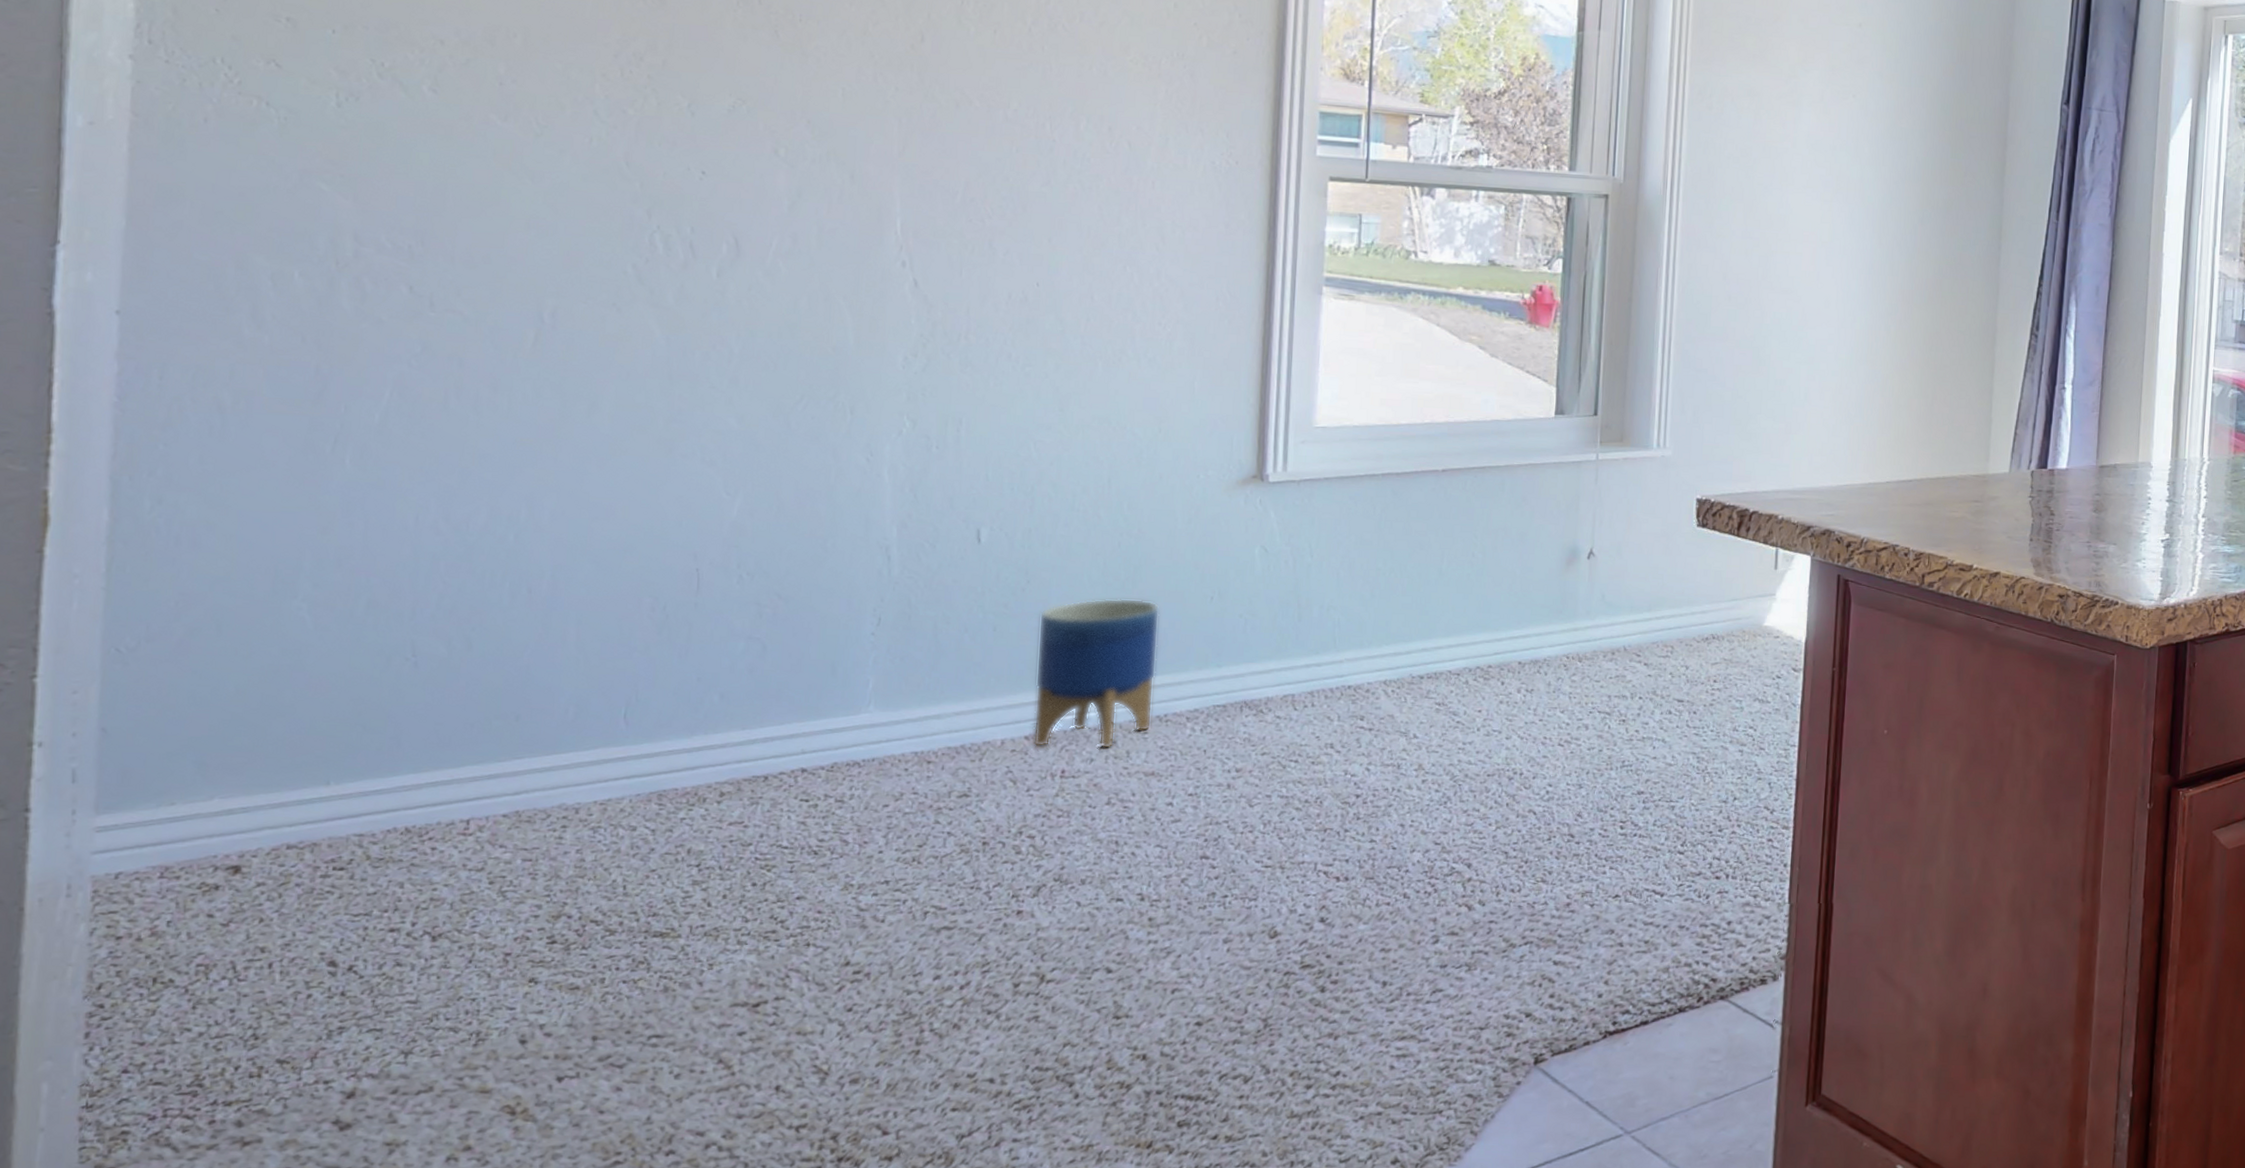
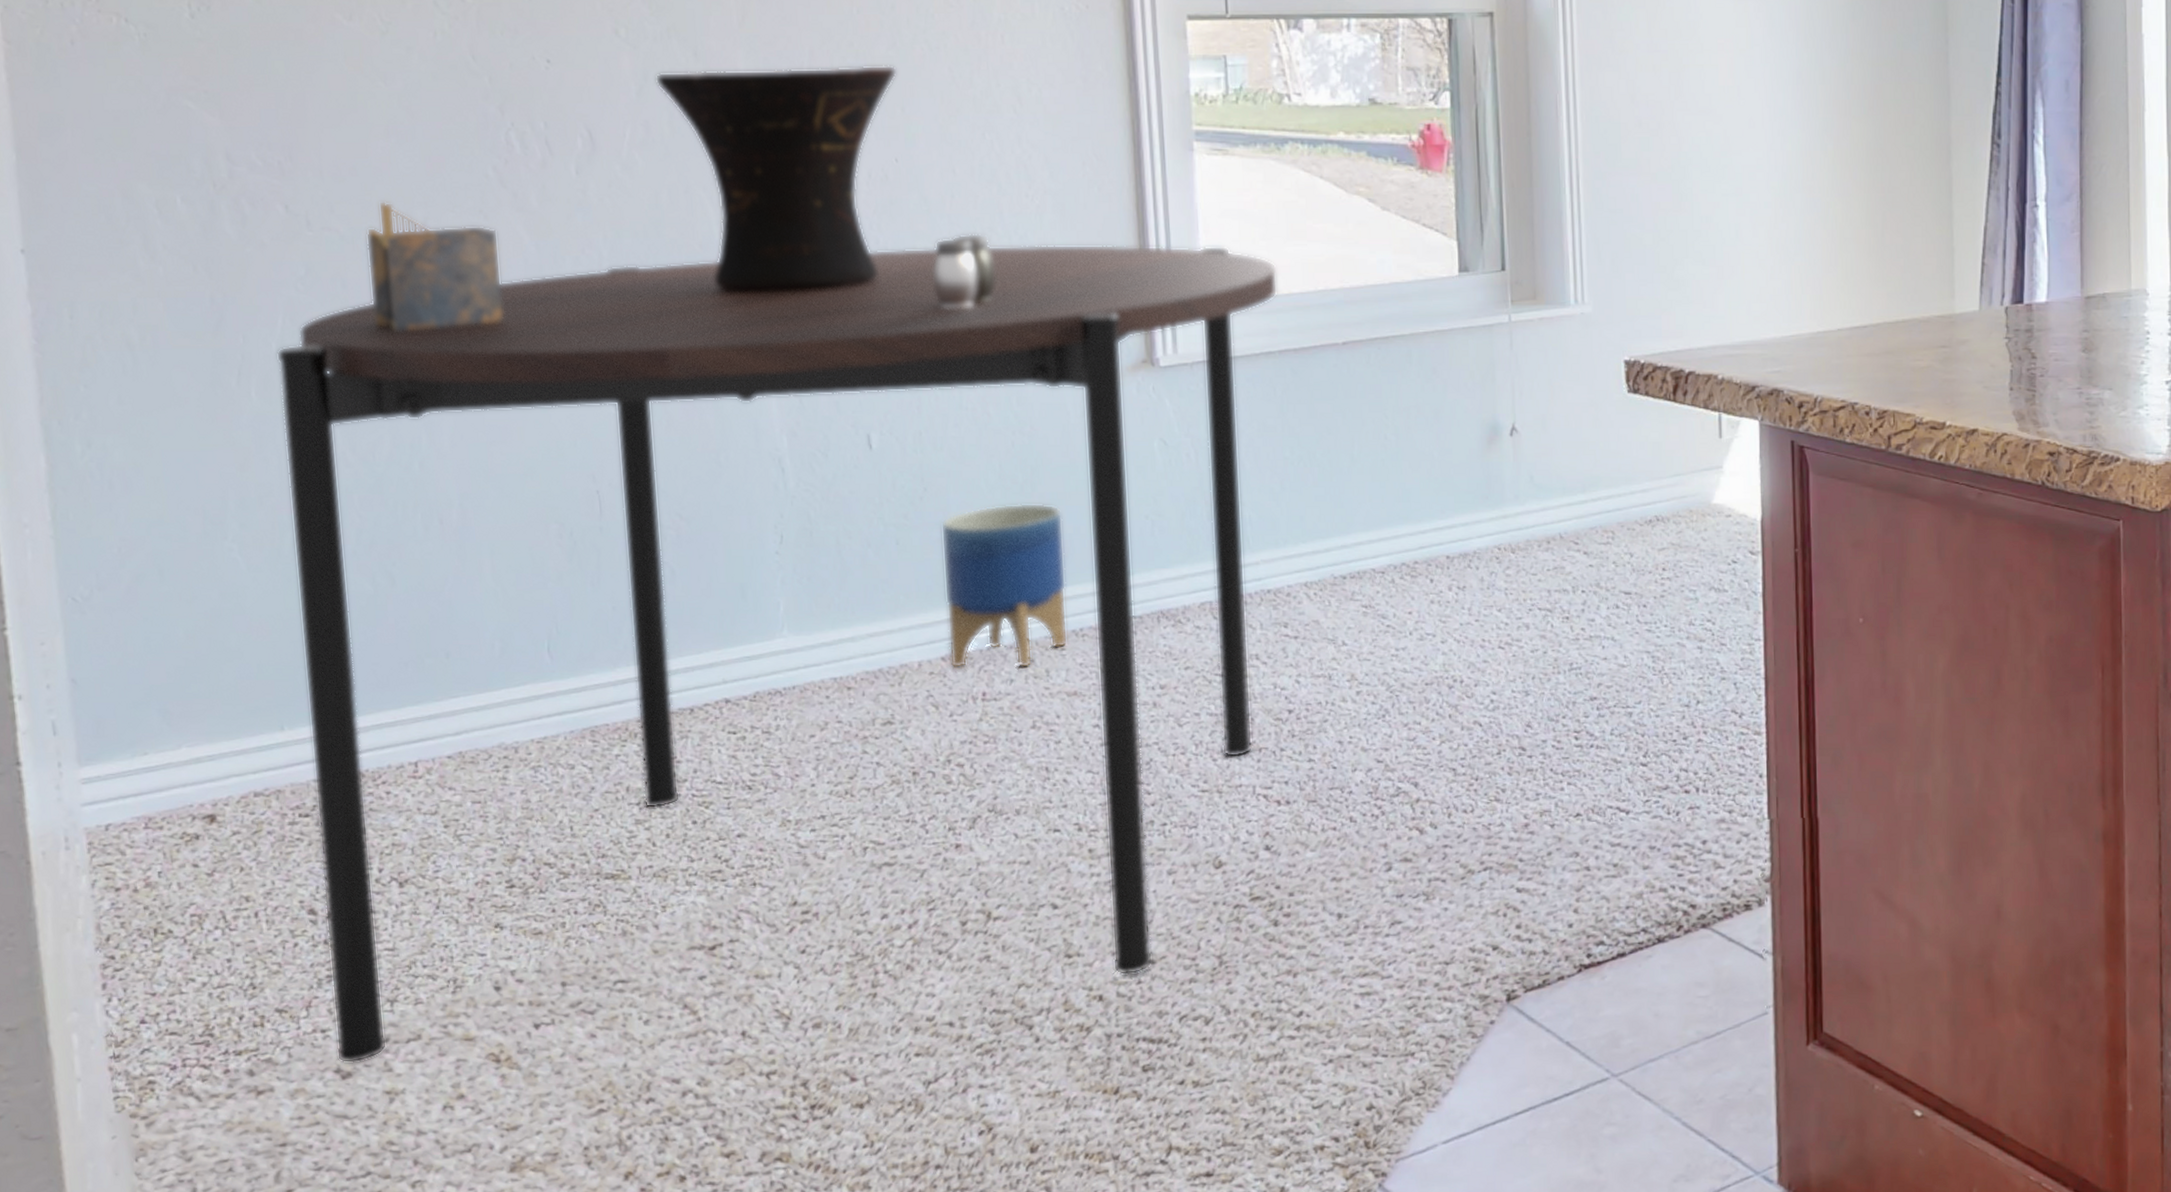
dining table: none [337,362,1388,1115] -> present [276,244,1278,1064]
napkin holder: none [486,288,629,410] -> present [365,200,503,331]
vase: none [808,190,1048,395] -> present [655,65,897,291]
salt and pepper shaker: none [1060,353,1121,420] -> present [933,233,995,308]

